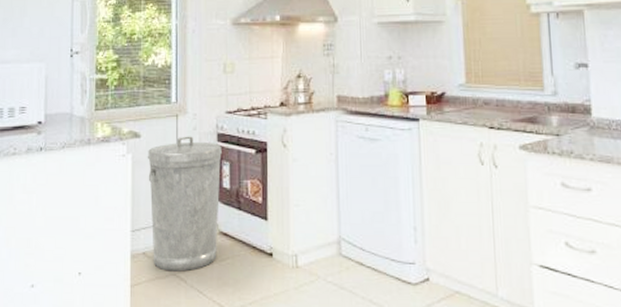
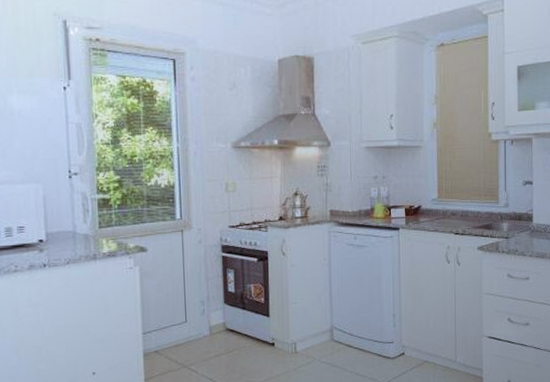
trash can: present [147,136,222,272] -> none [154,248,226,365]

